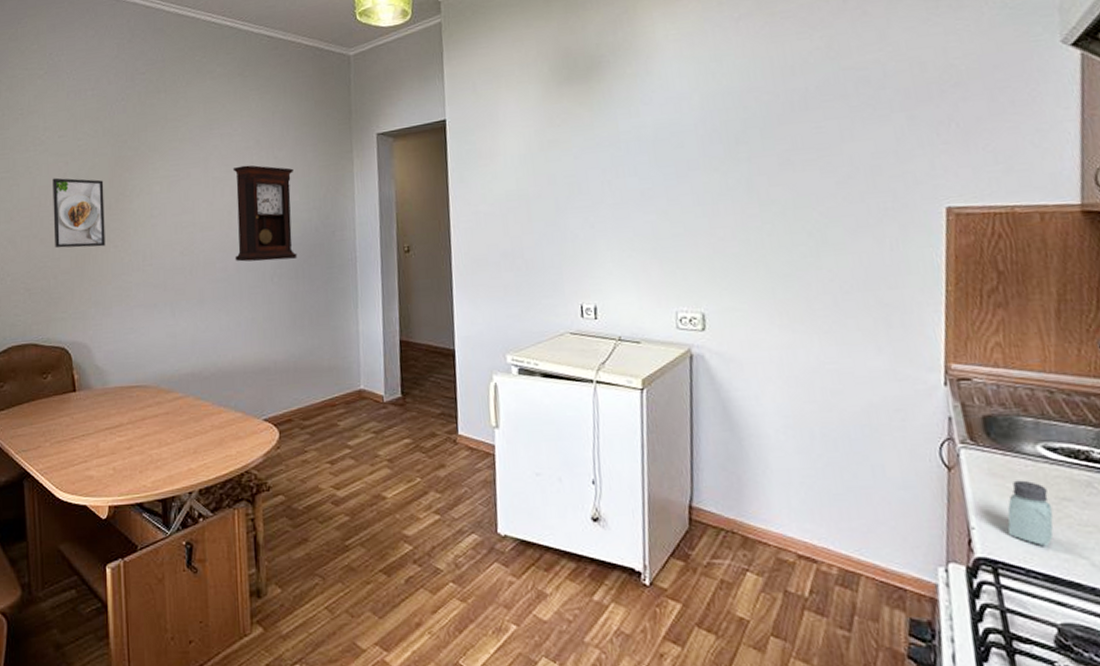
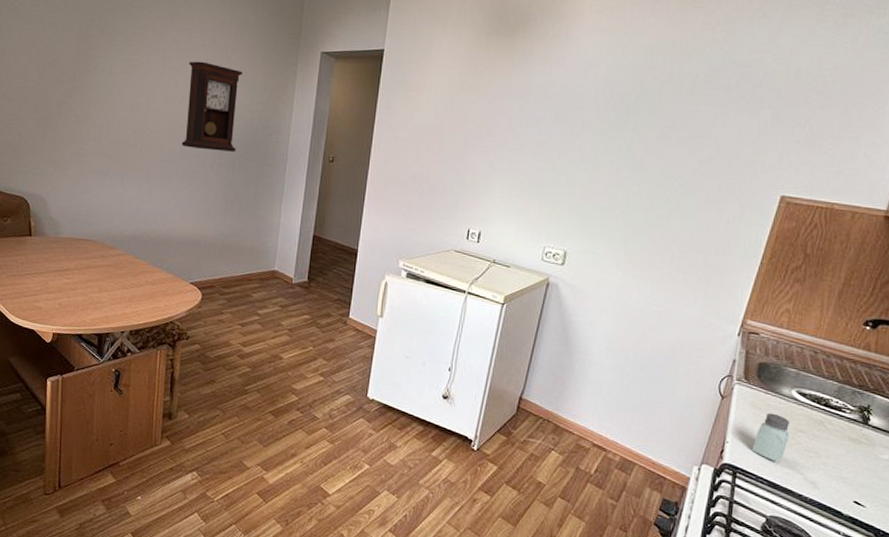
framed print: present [53,177,105,248] -> none [21,43,70,114]

